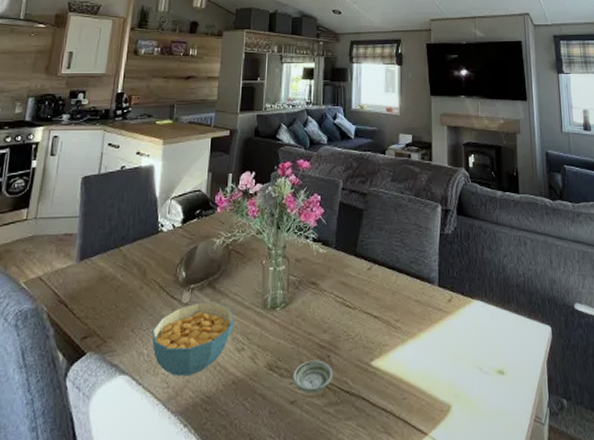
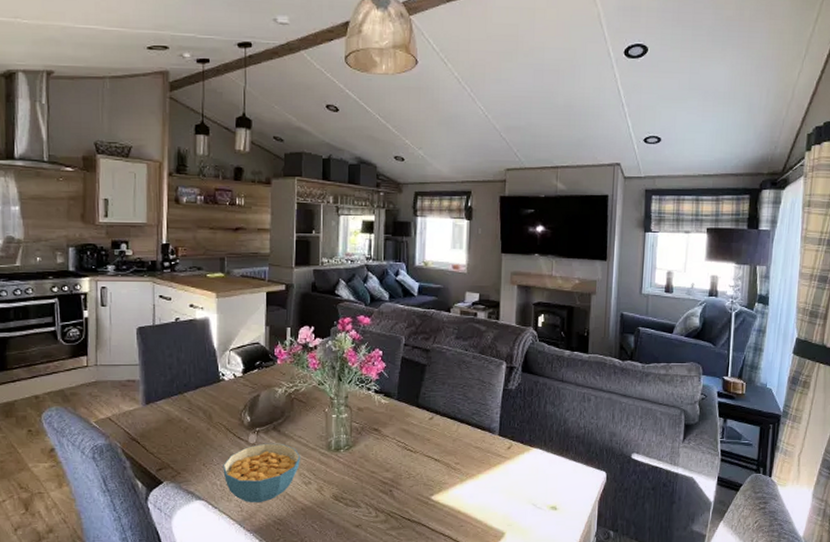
saucer: present [293,360,334,394] -> none [358,493,396,520]

